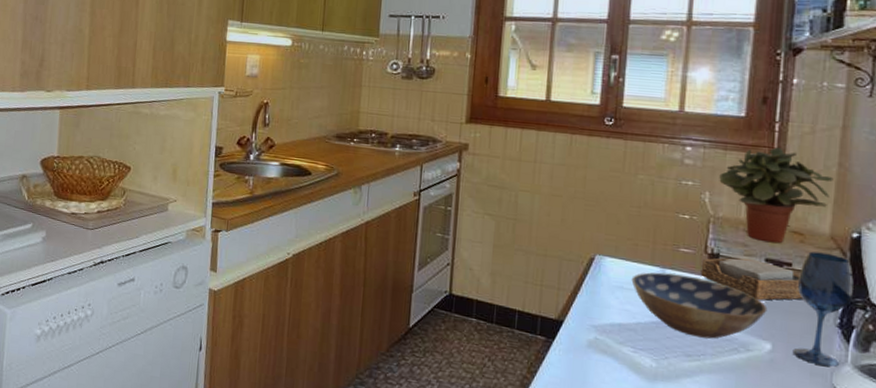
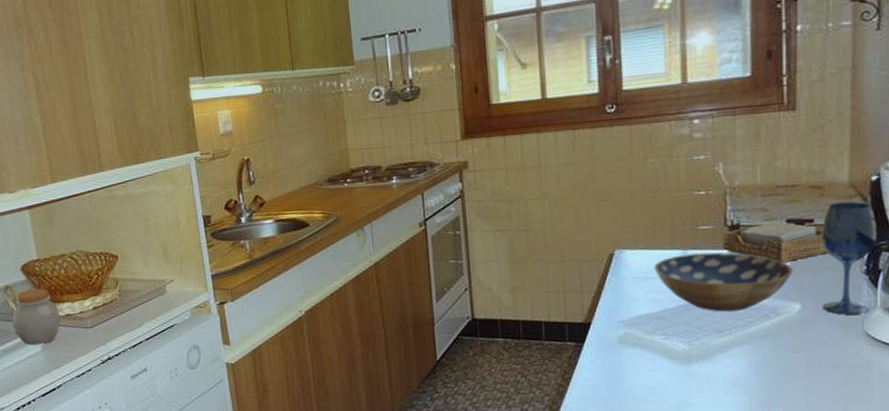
jar: none [21,183,67,237] -> present [12,289,61,346]
potted plant: present [719,147,833,244] -> none [731,102,847,203]

